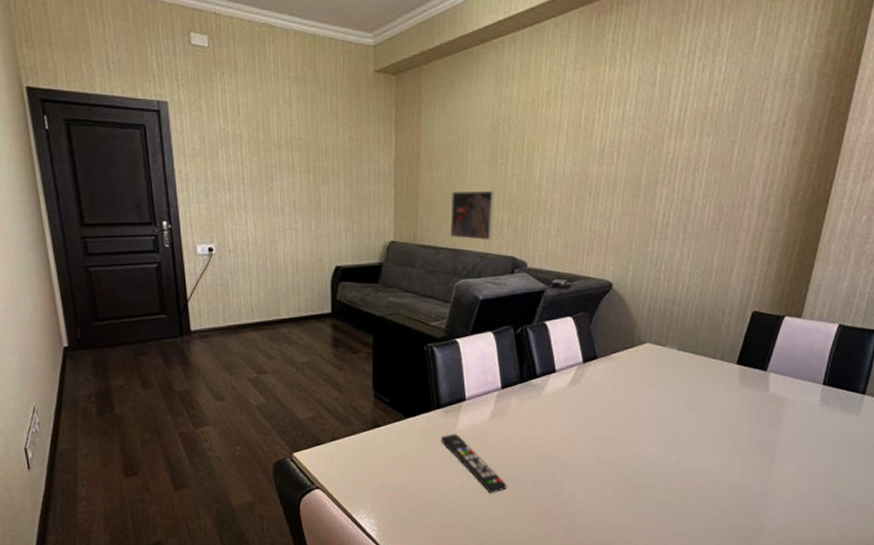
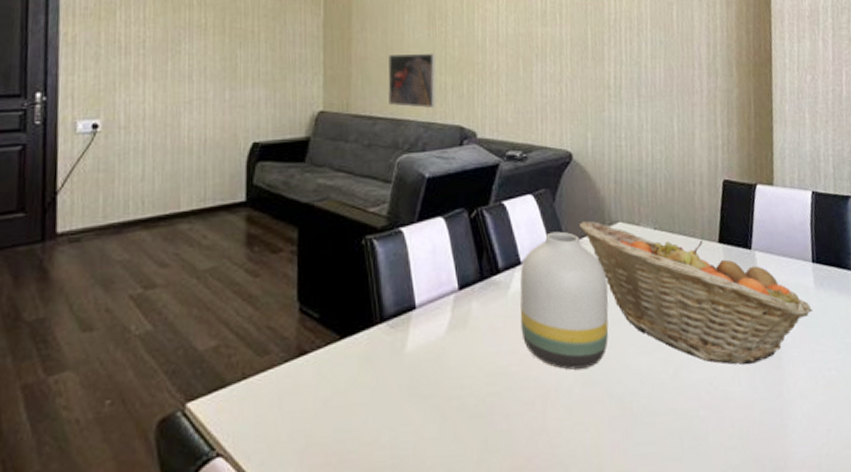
remote control: present [440,434,507,493] -> none [386,356,475,441]
vase: none [550,348,629,453] -> present [519,231,609,370]
fruit basket: none [611,341,813,459] -> present [579,221,813,365]

